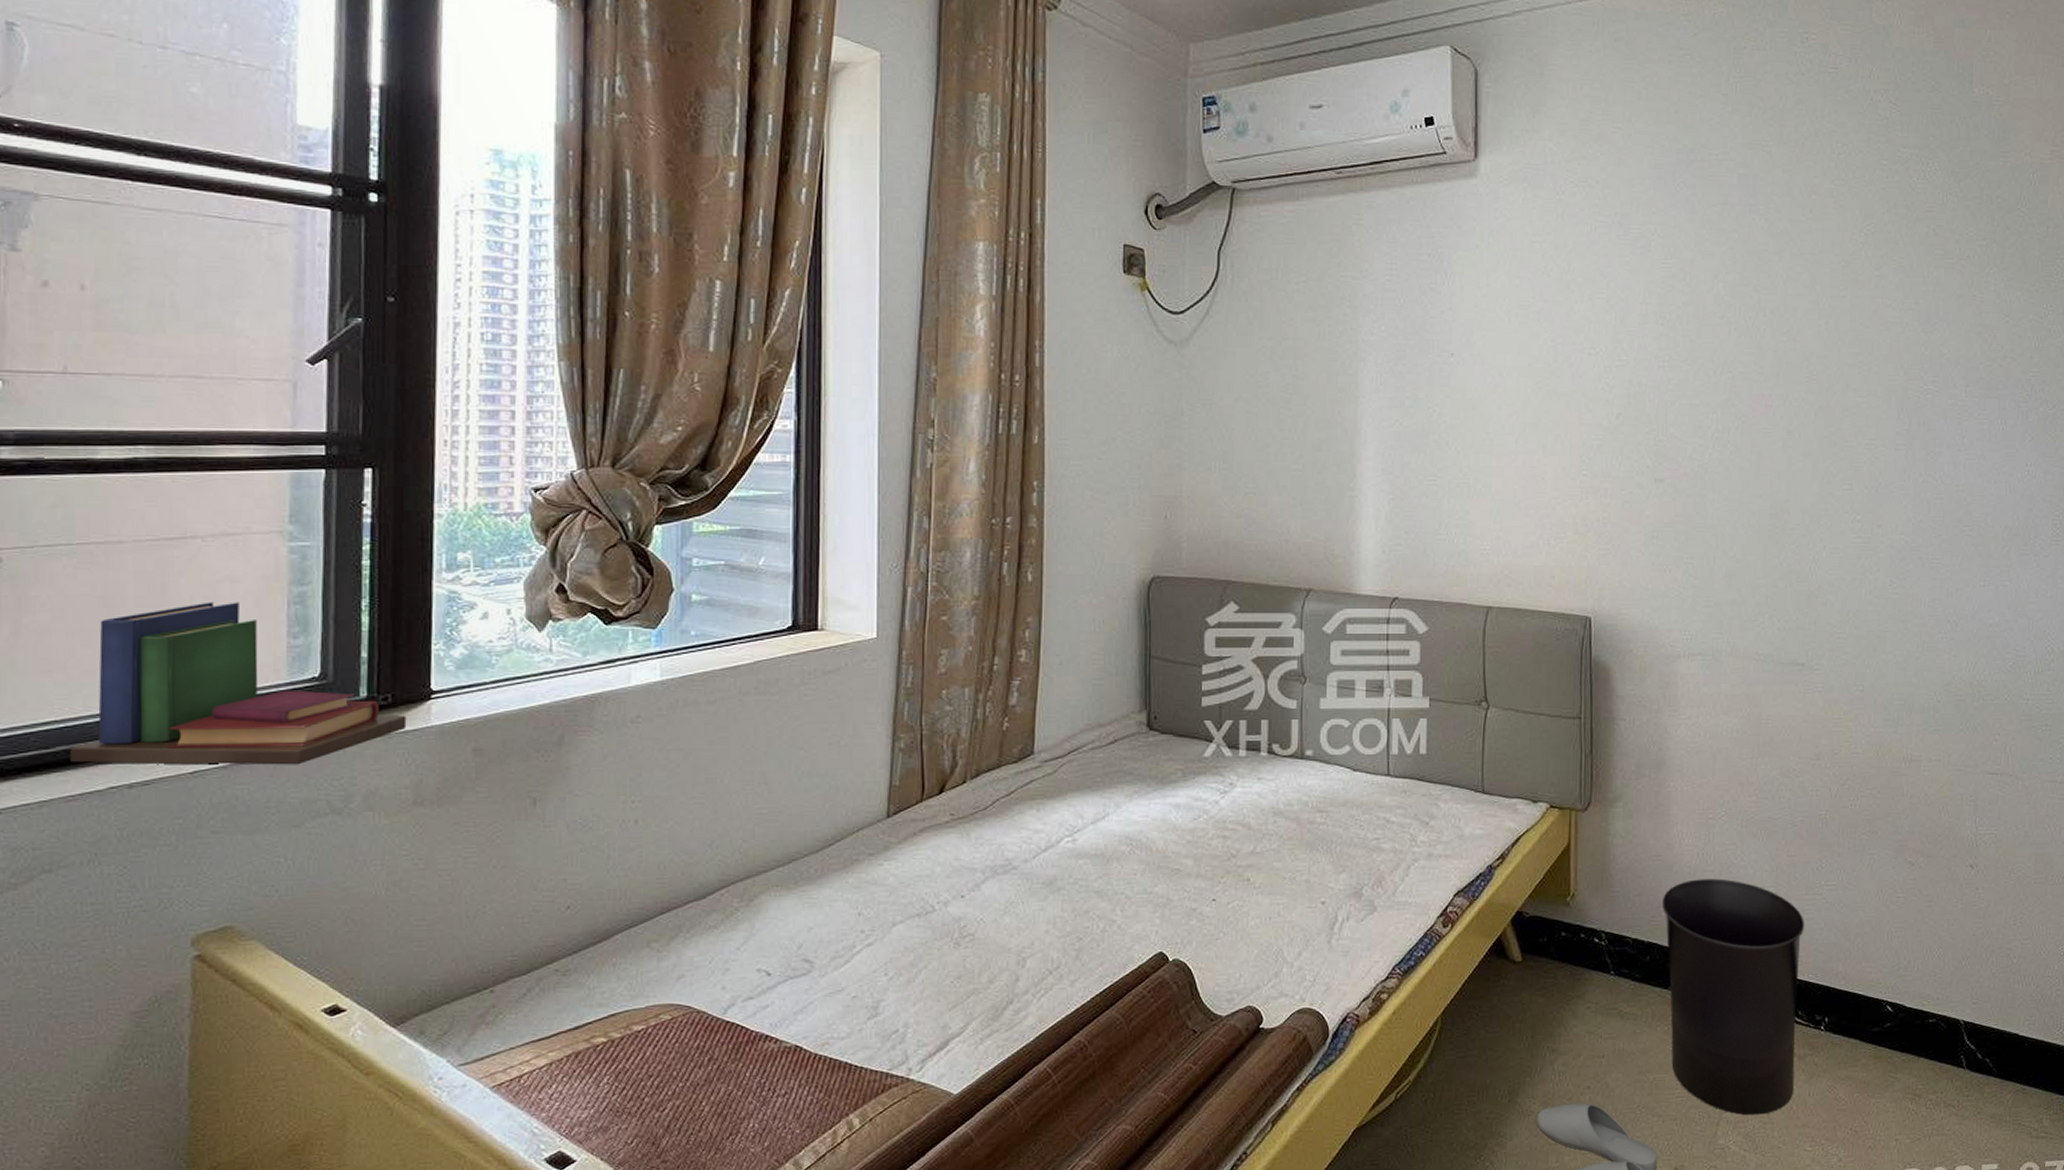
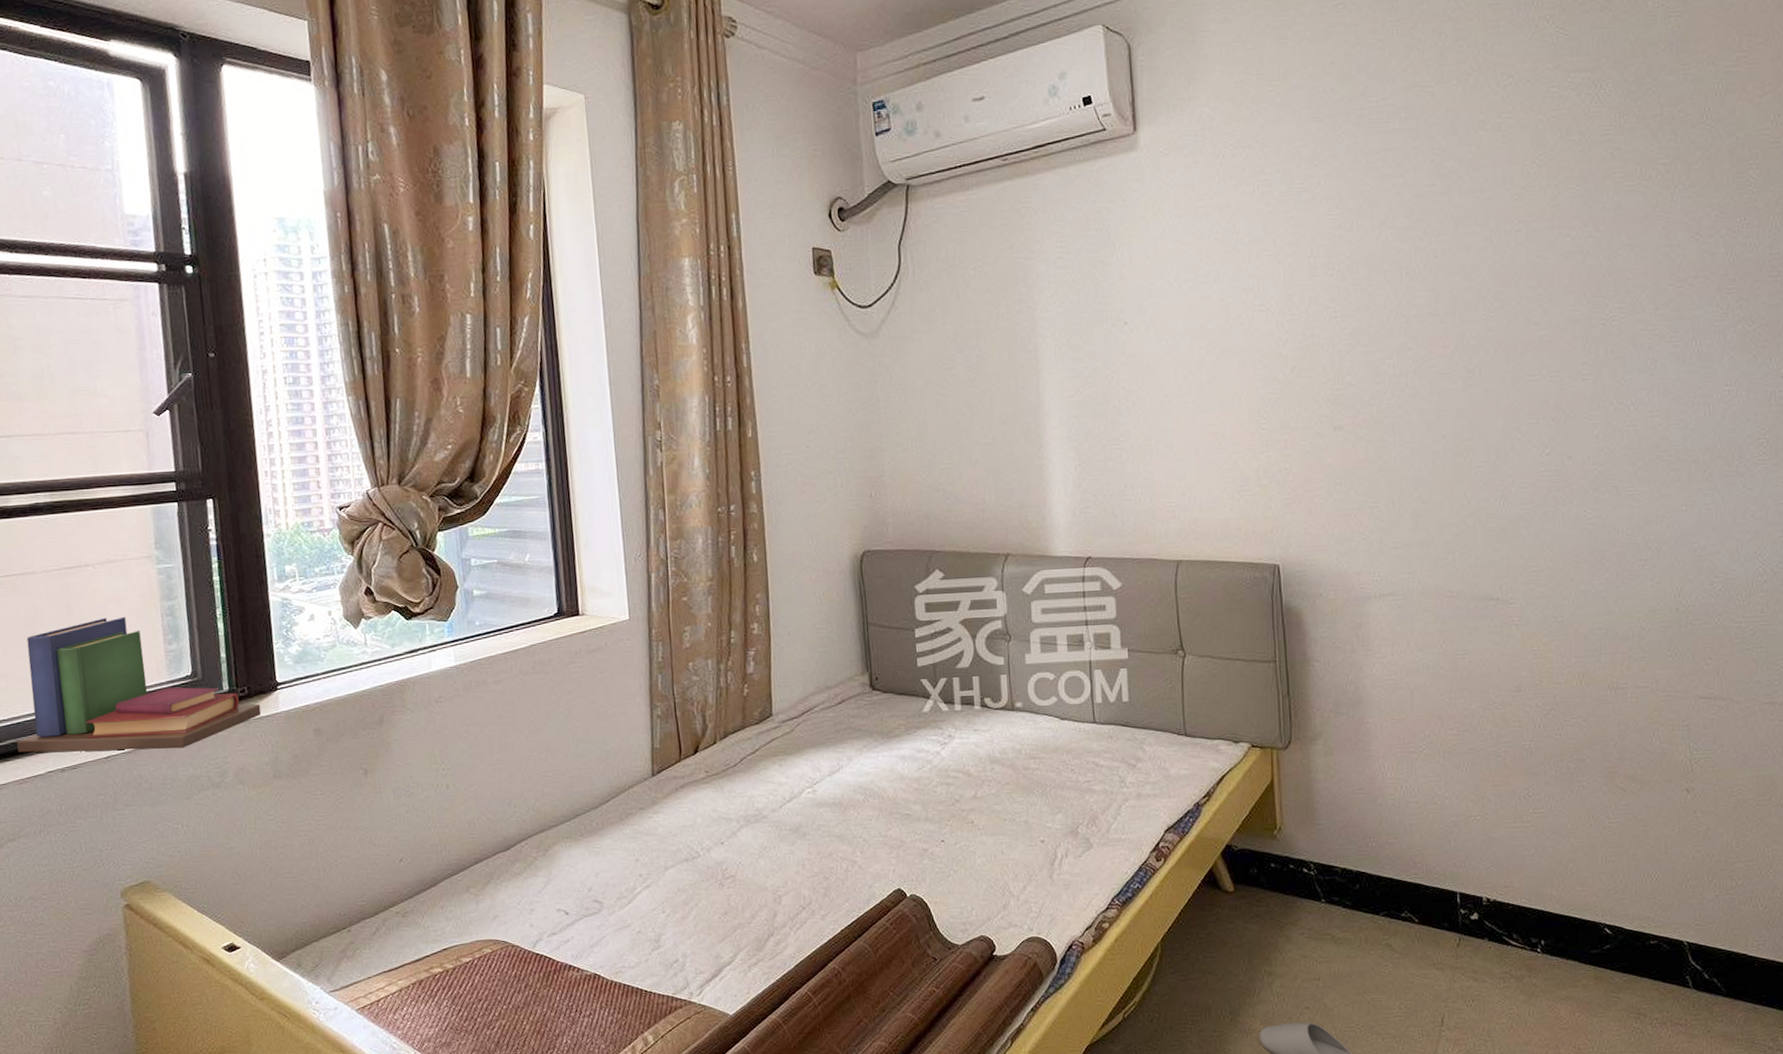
waste bin: present [1662,878,1804,1115] -> none [1369,809,1514,1034]

